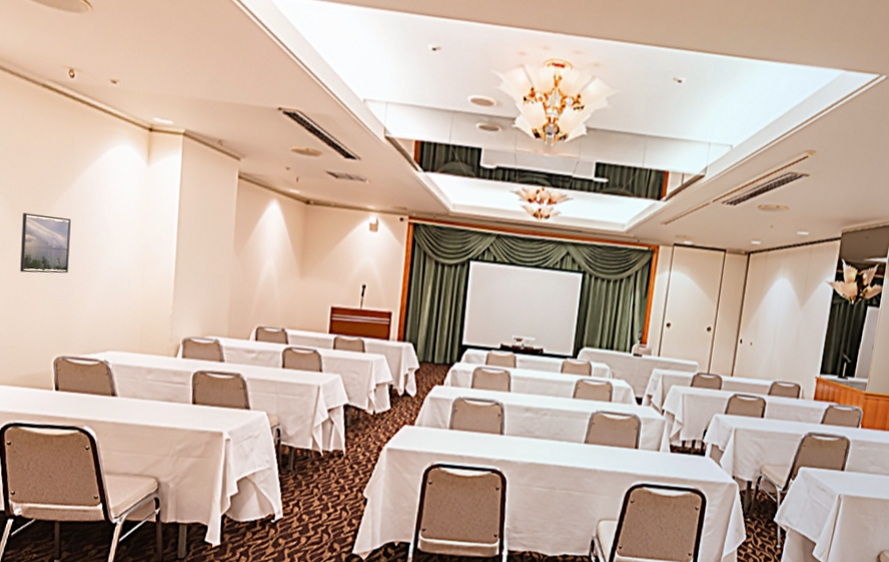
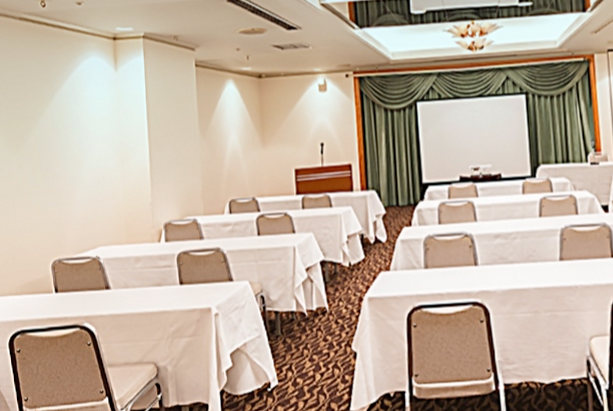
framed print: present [20,212,71,274] -> none [13,131,56,187]

